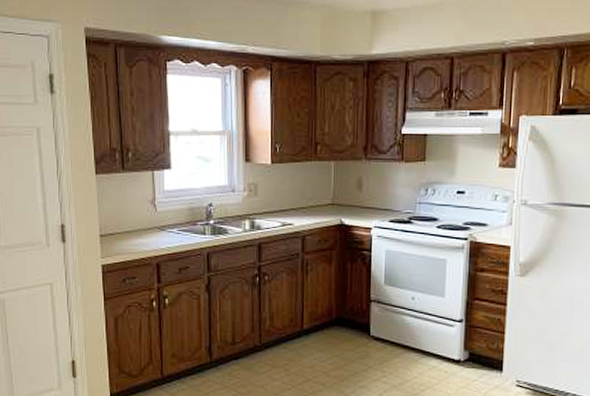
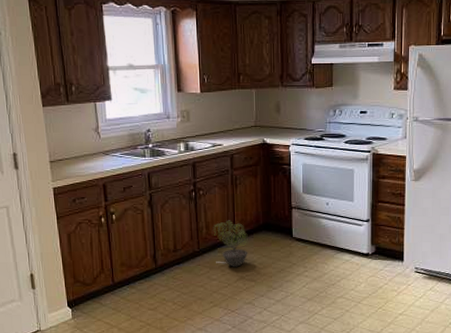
potted plant: none [276,311,318,367] -> present [211,220,248,267]

